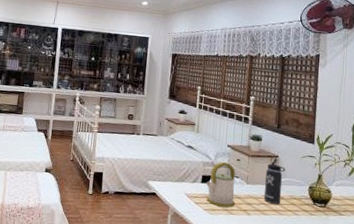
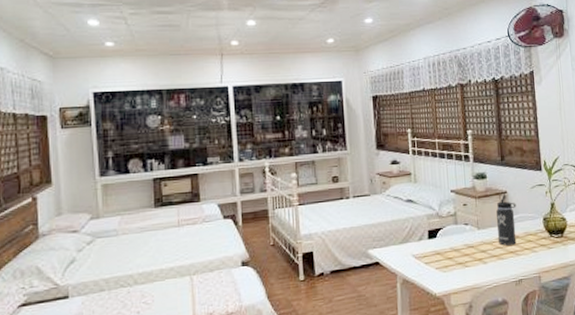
kettle: present [206,162,236,208] -> none [434,210,468,262]

